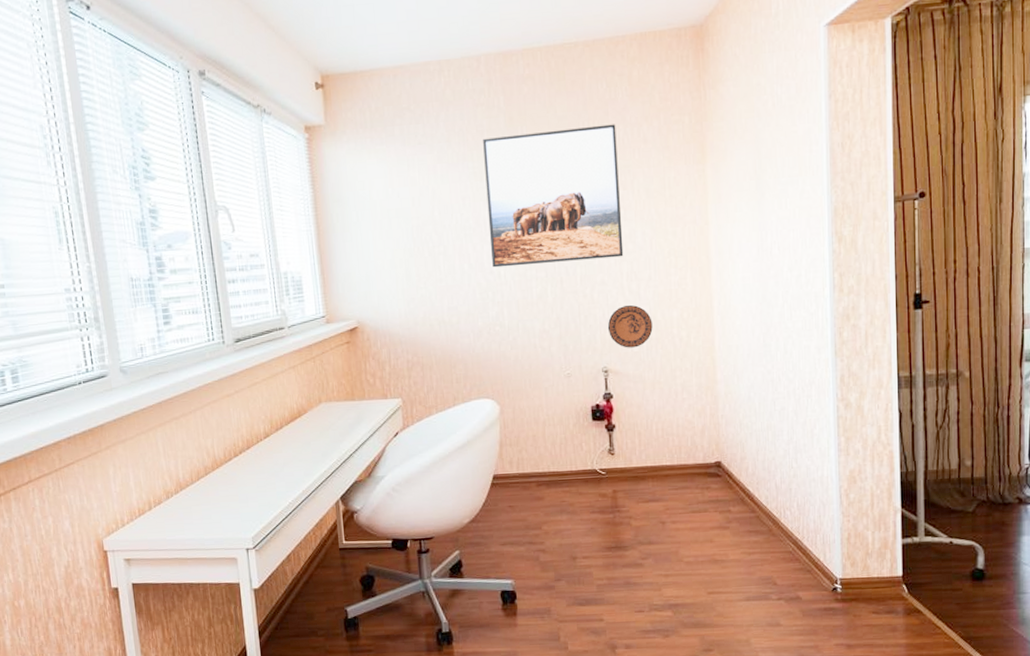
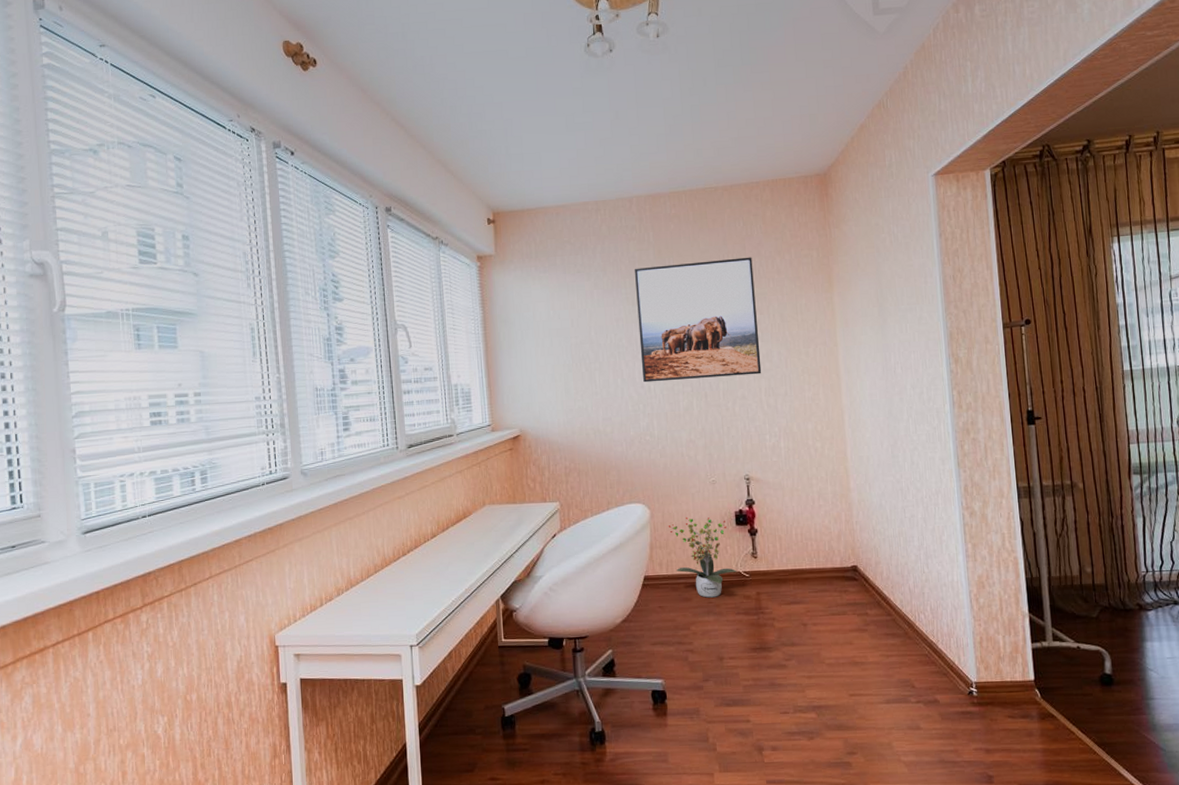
potted plant: none [519,412,592,497] -> present [668,516,737,598]
decorative plate: present [607,305,653,348] -> none [748,418,790,458]

